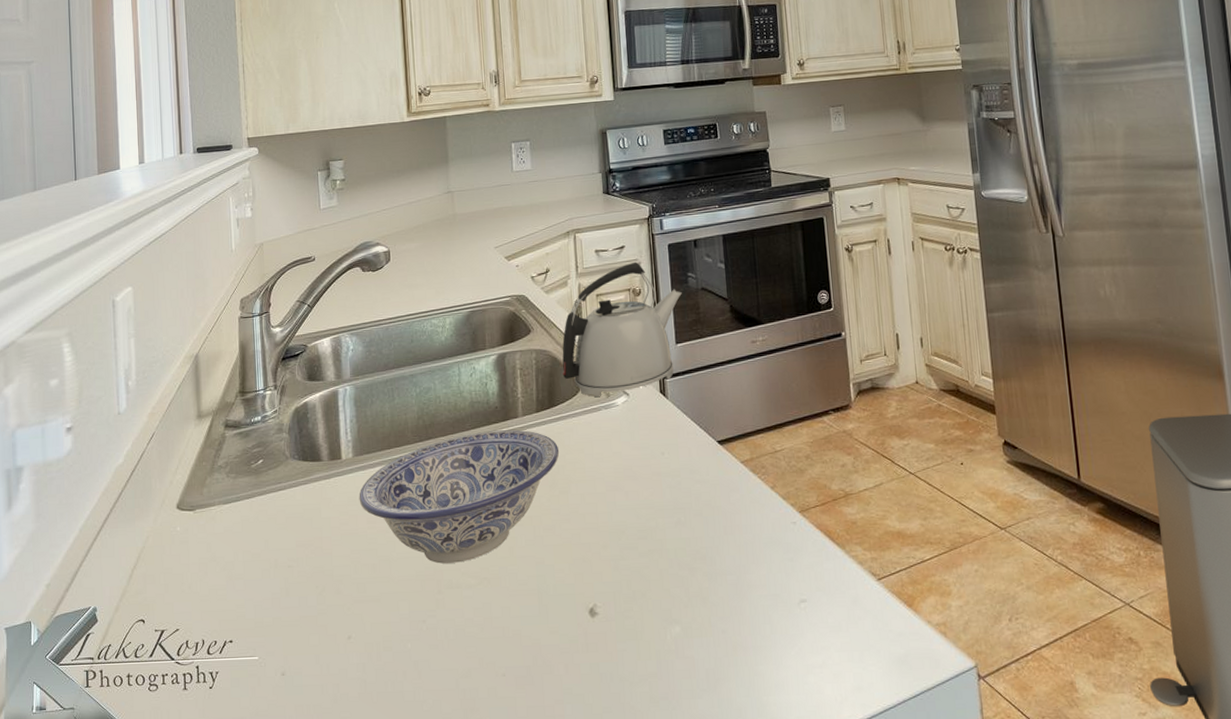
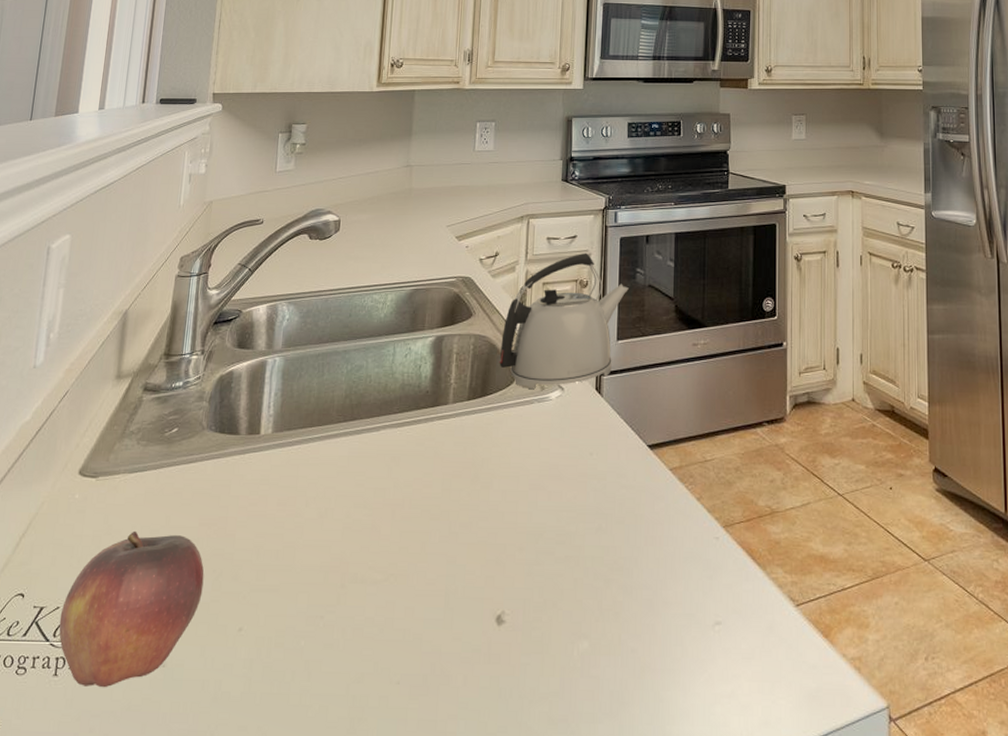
fruit: none [180,556,309,698] -> present [59,530,204,688]
bowl: present [359,429,560,564] -> none [272,416,486,555]

